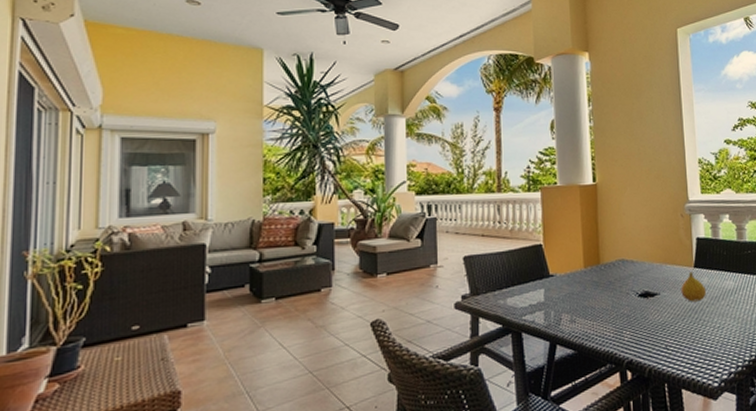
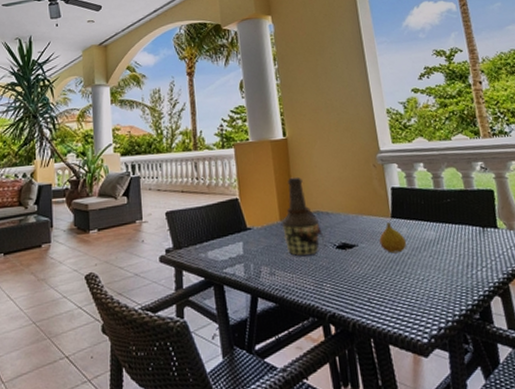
bottle: none [584,224,626,304] -> present [280,176,323,257]

